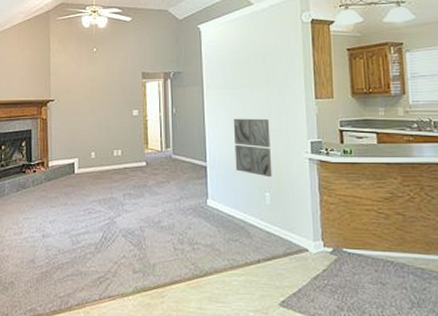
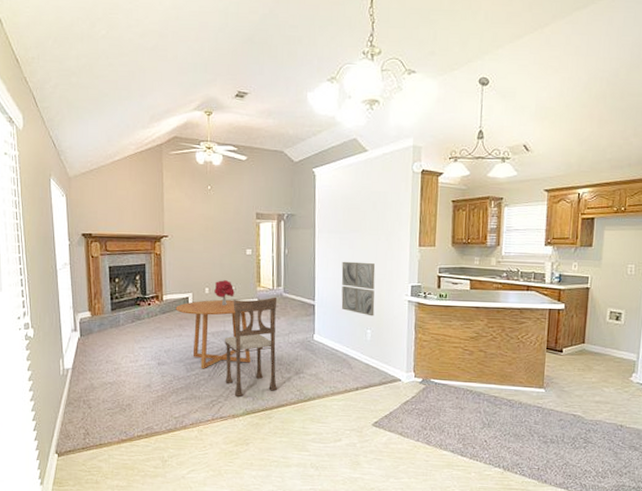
dining table: none [61,164,141,241] -> present [175,299,252,369]
bouquet: none [100,143,122,170] -> present [214,280,235,305]
dining chair: none [112,159,170,272] -> present [225,297,278,397]

